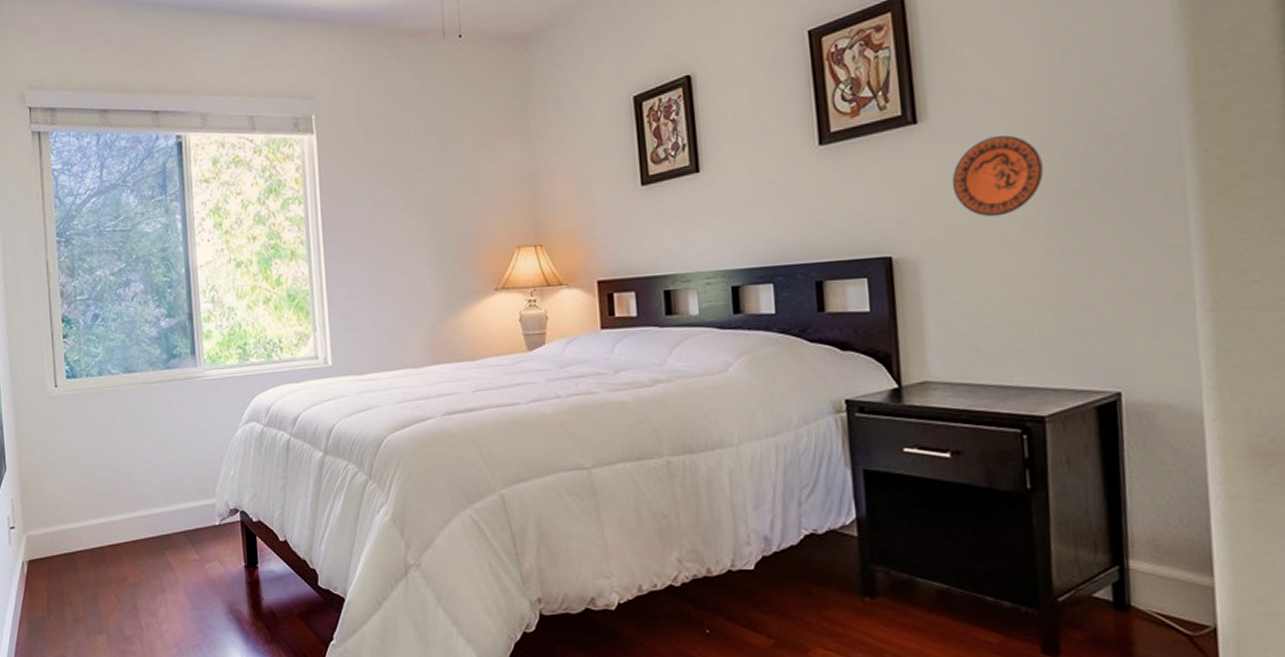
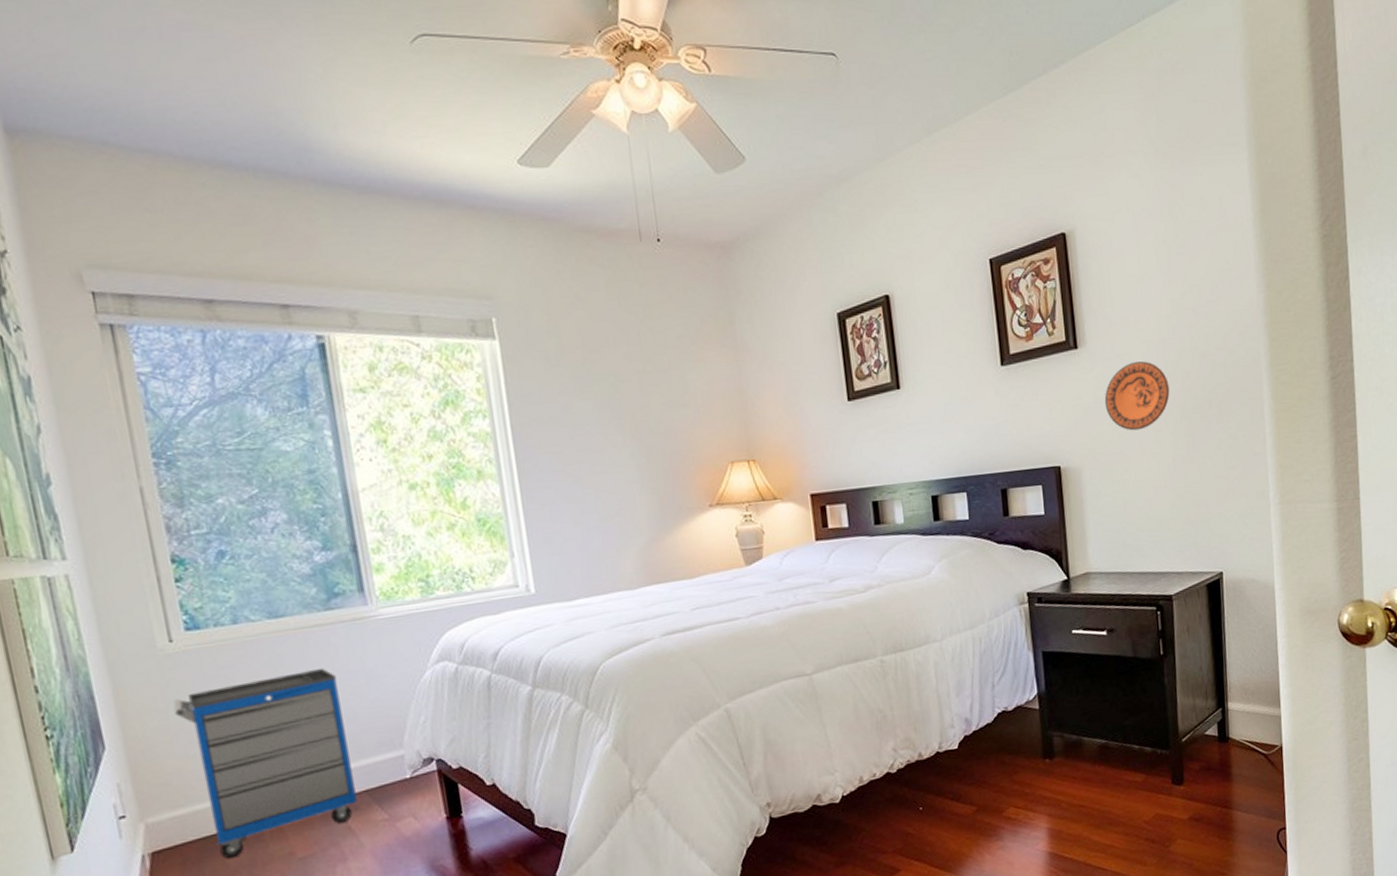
cabinet: none [53,418,176,576] -> present [173,667,357,859]

